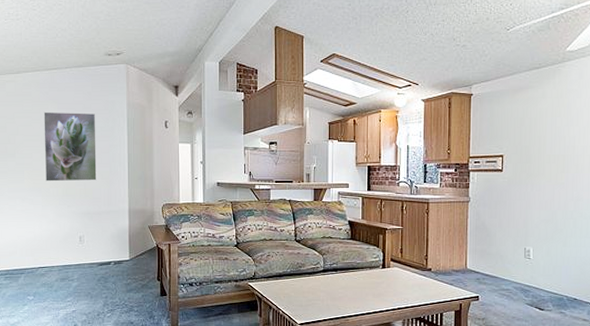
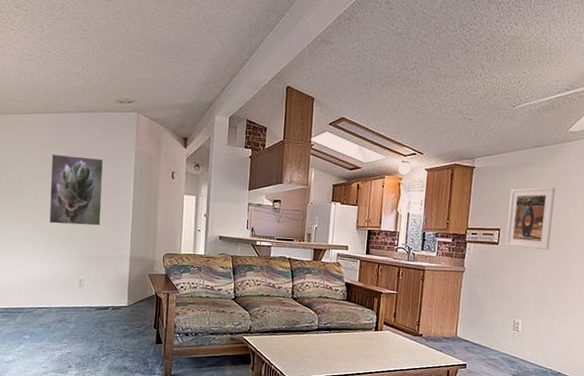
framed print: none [510,109,557,173] -> present [505,187,555,250]

